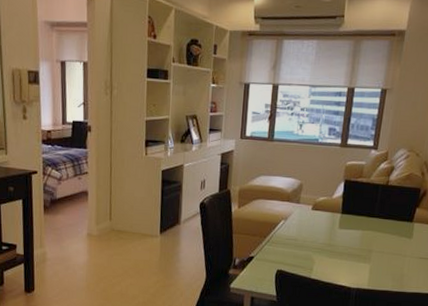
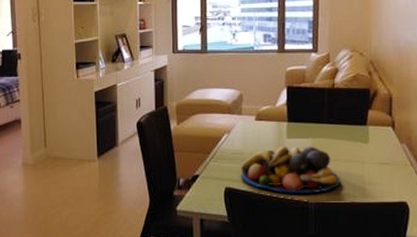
fruit bowl: none [293,235,382,281] -> present [241,146,340,194]

